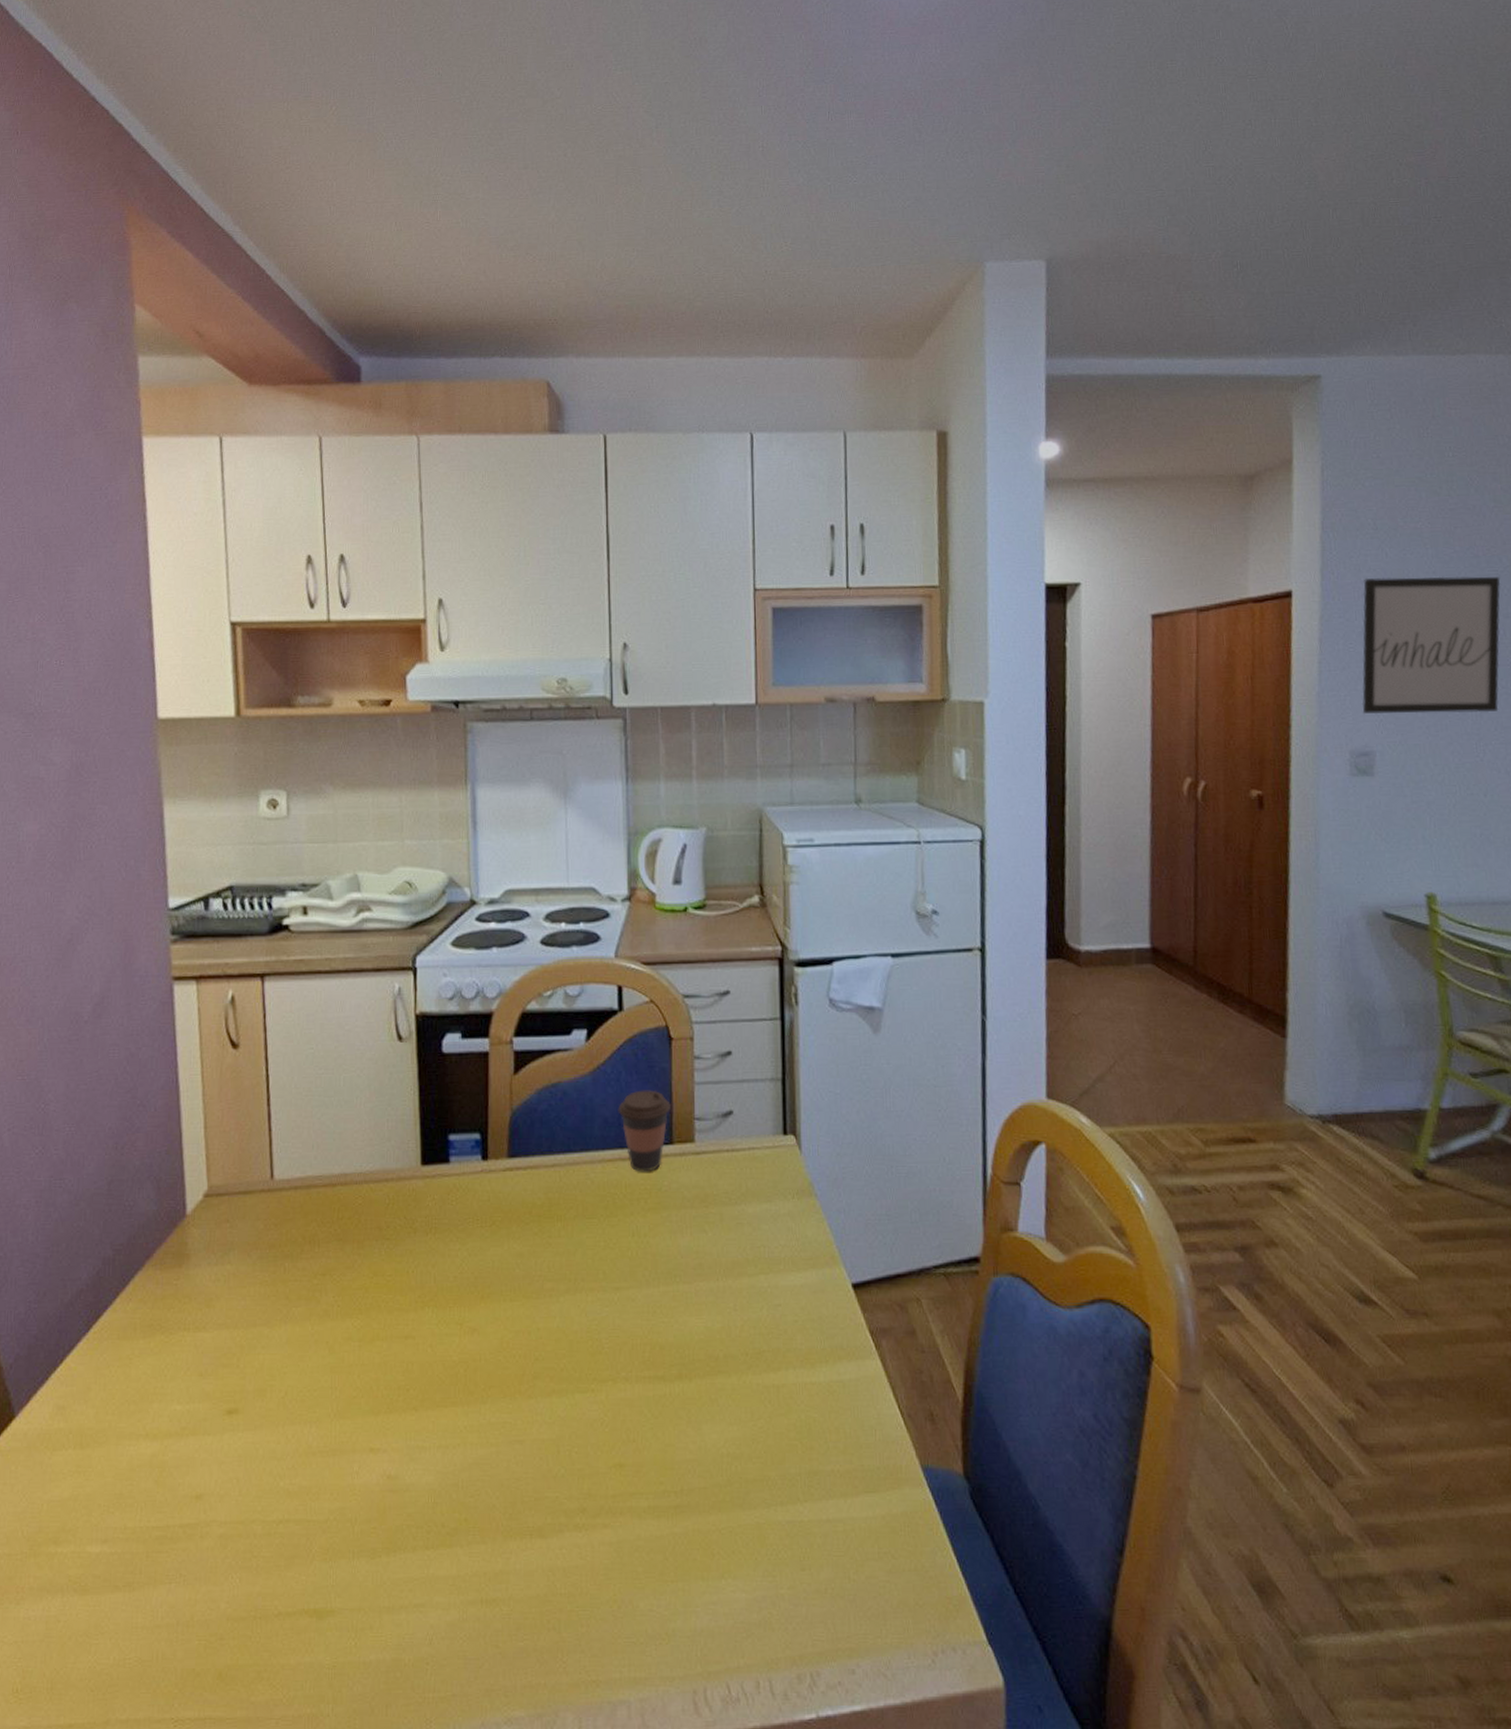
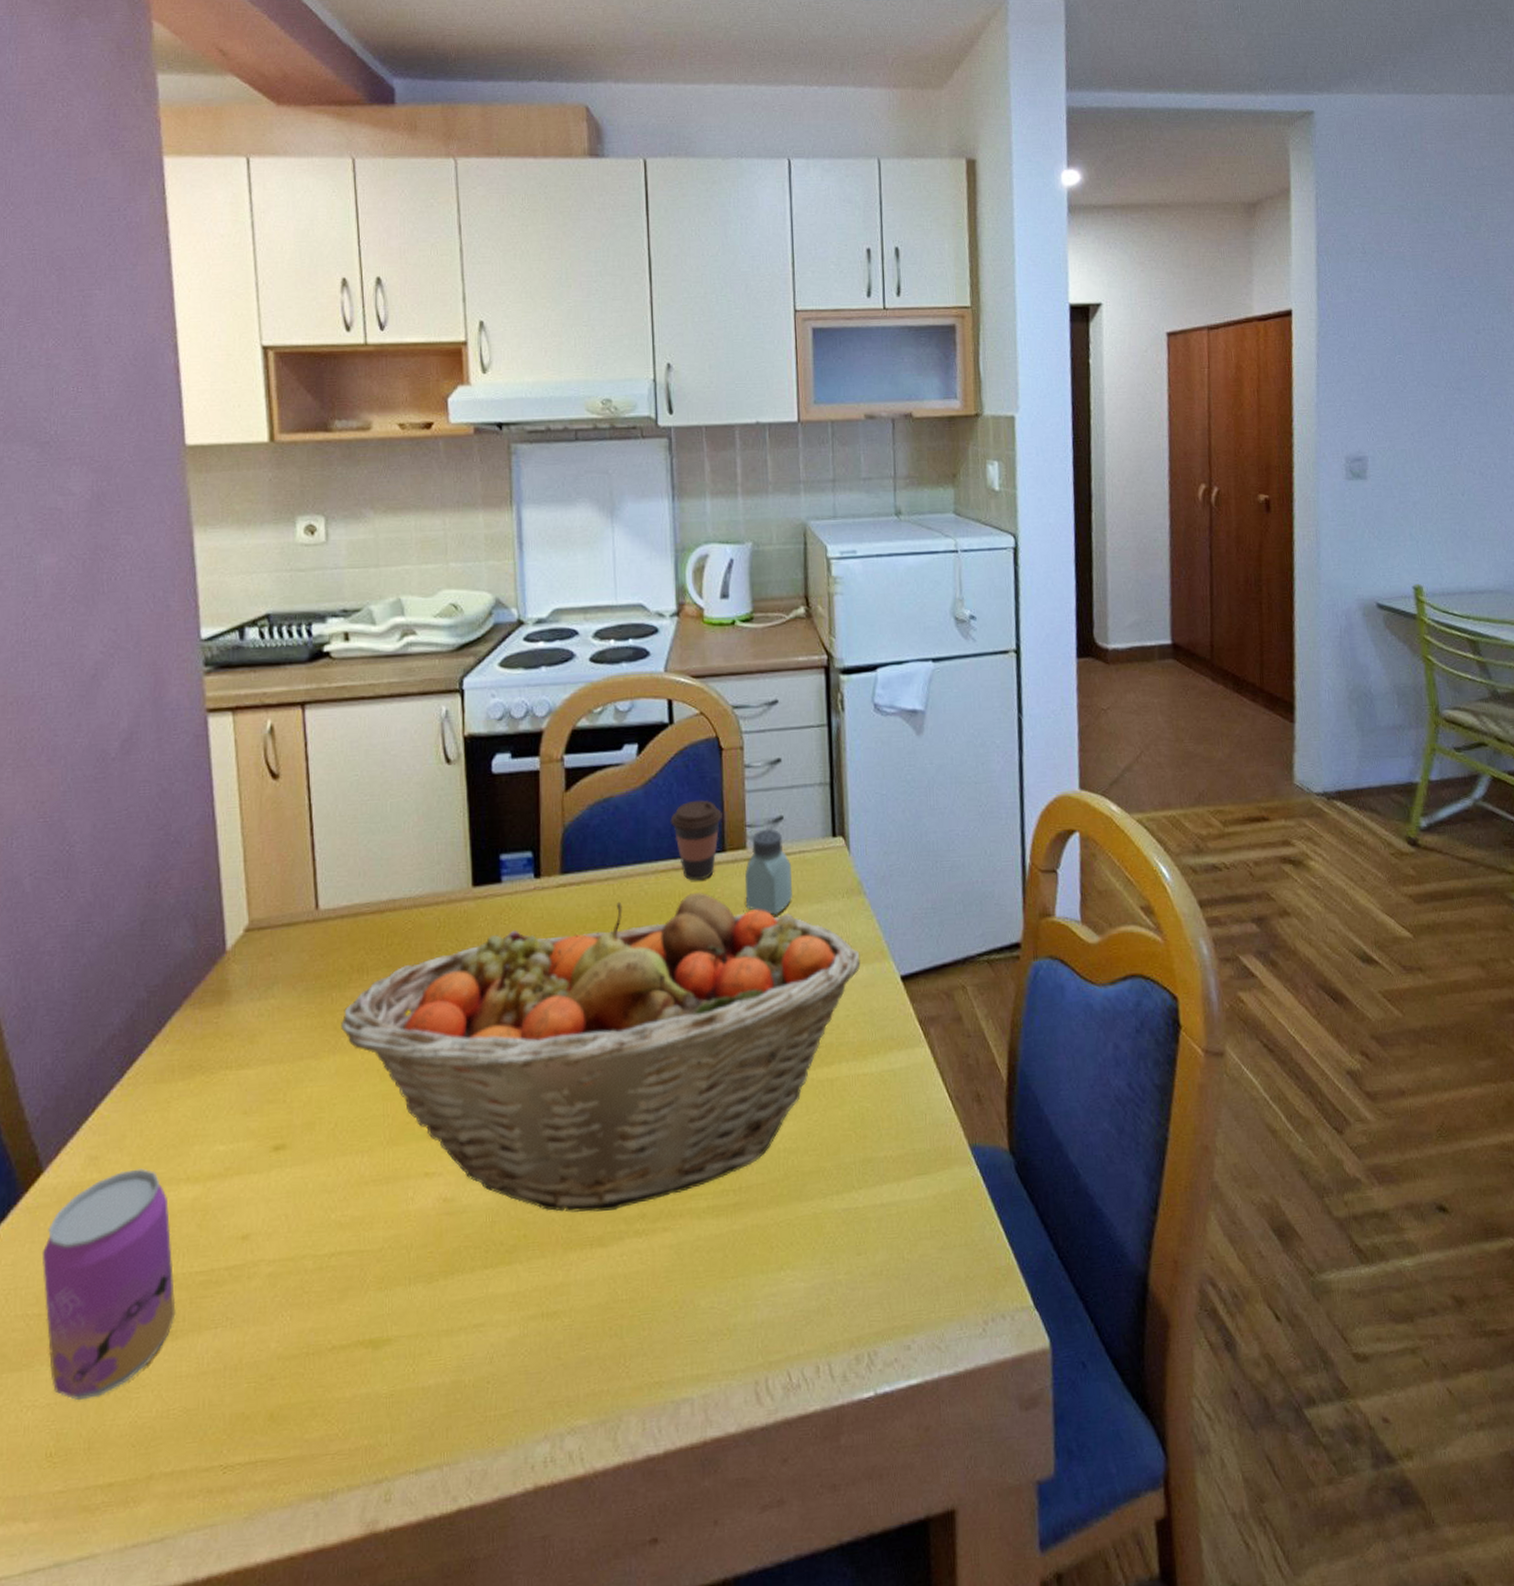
beer can: none [12,1421,134,1641] -> present [42,1168,176,1400]
fruit basket: none [293,1183,810,1502] -> present [341,891,861,1212]
saltshaker: none [692,1123,741,1213] -> present [744,828,792,916]
wall art: present [1361,576,1501,714] -> none [1354,296,1473,422]

